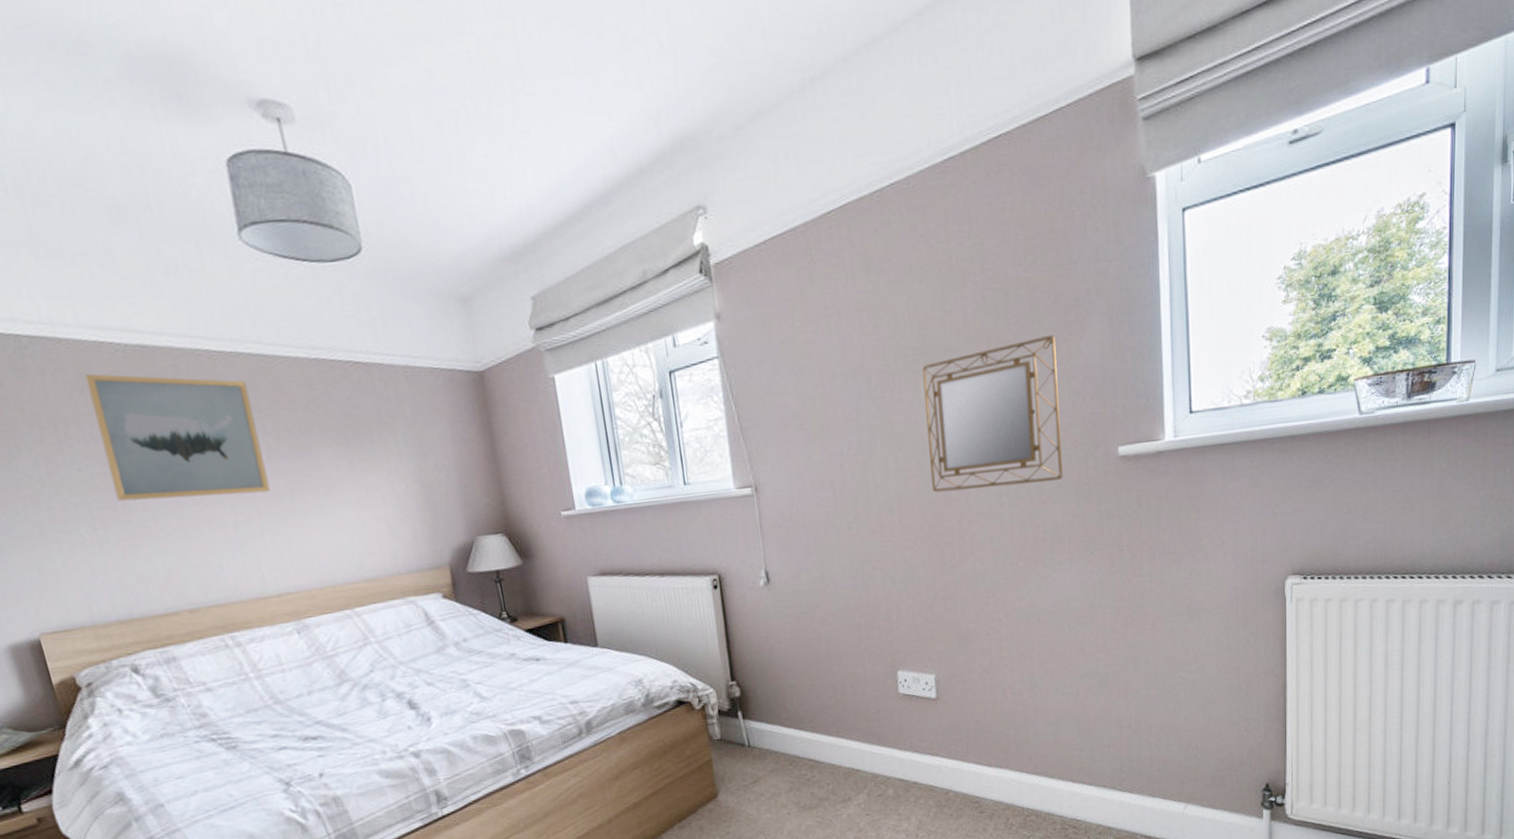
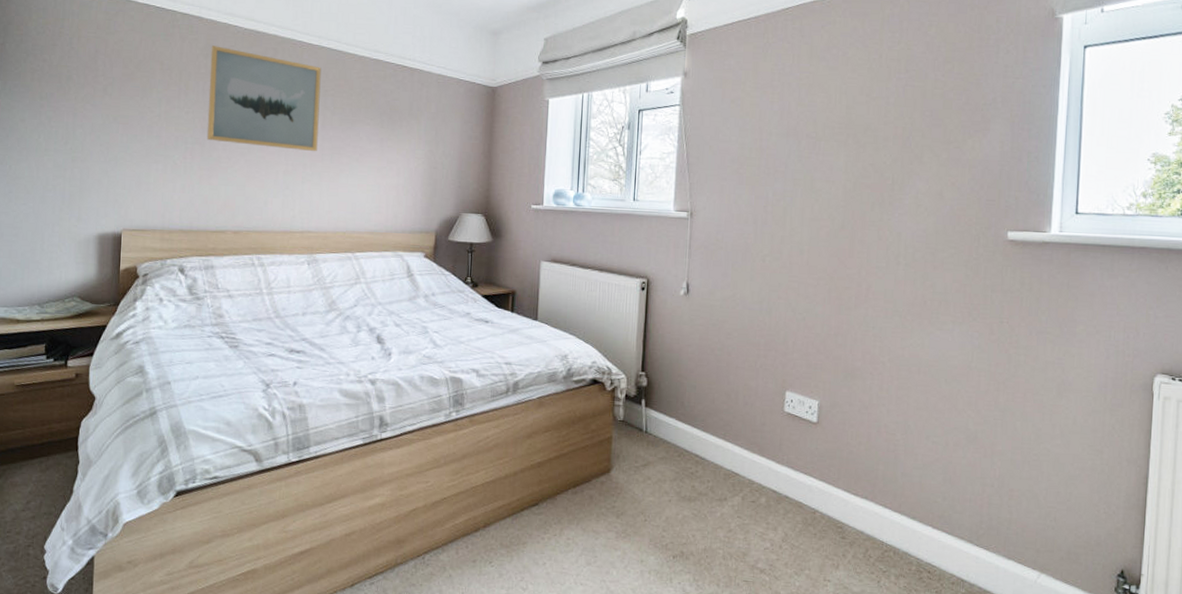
home mirror: present [922,334,1063,493] -> none [840,129,962,252]

